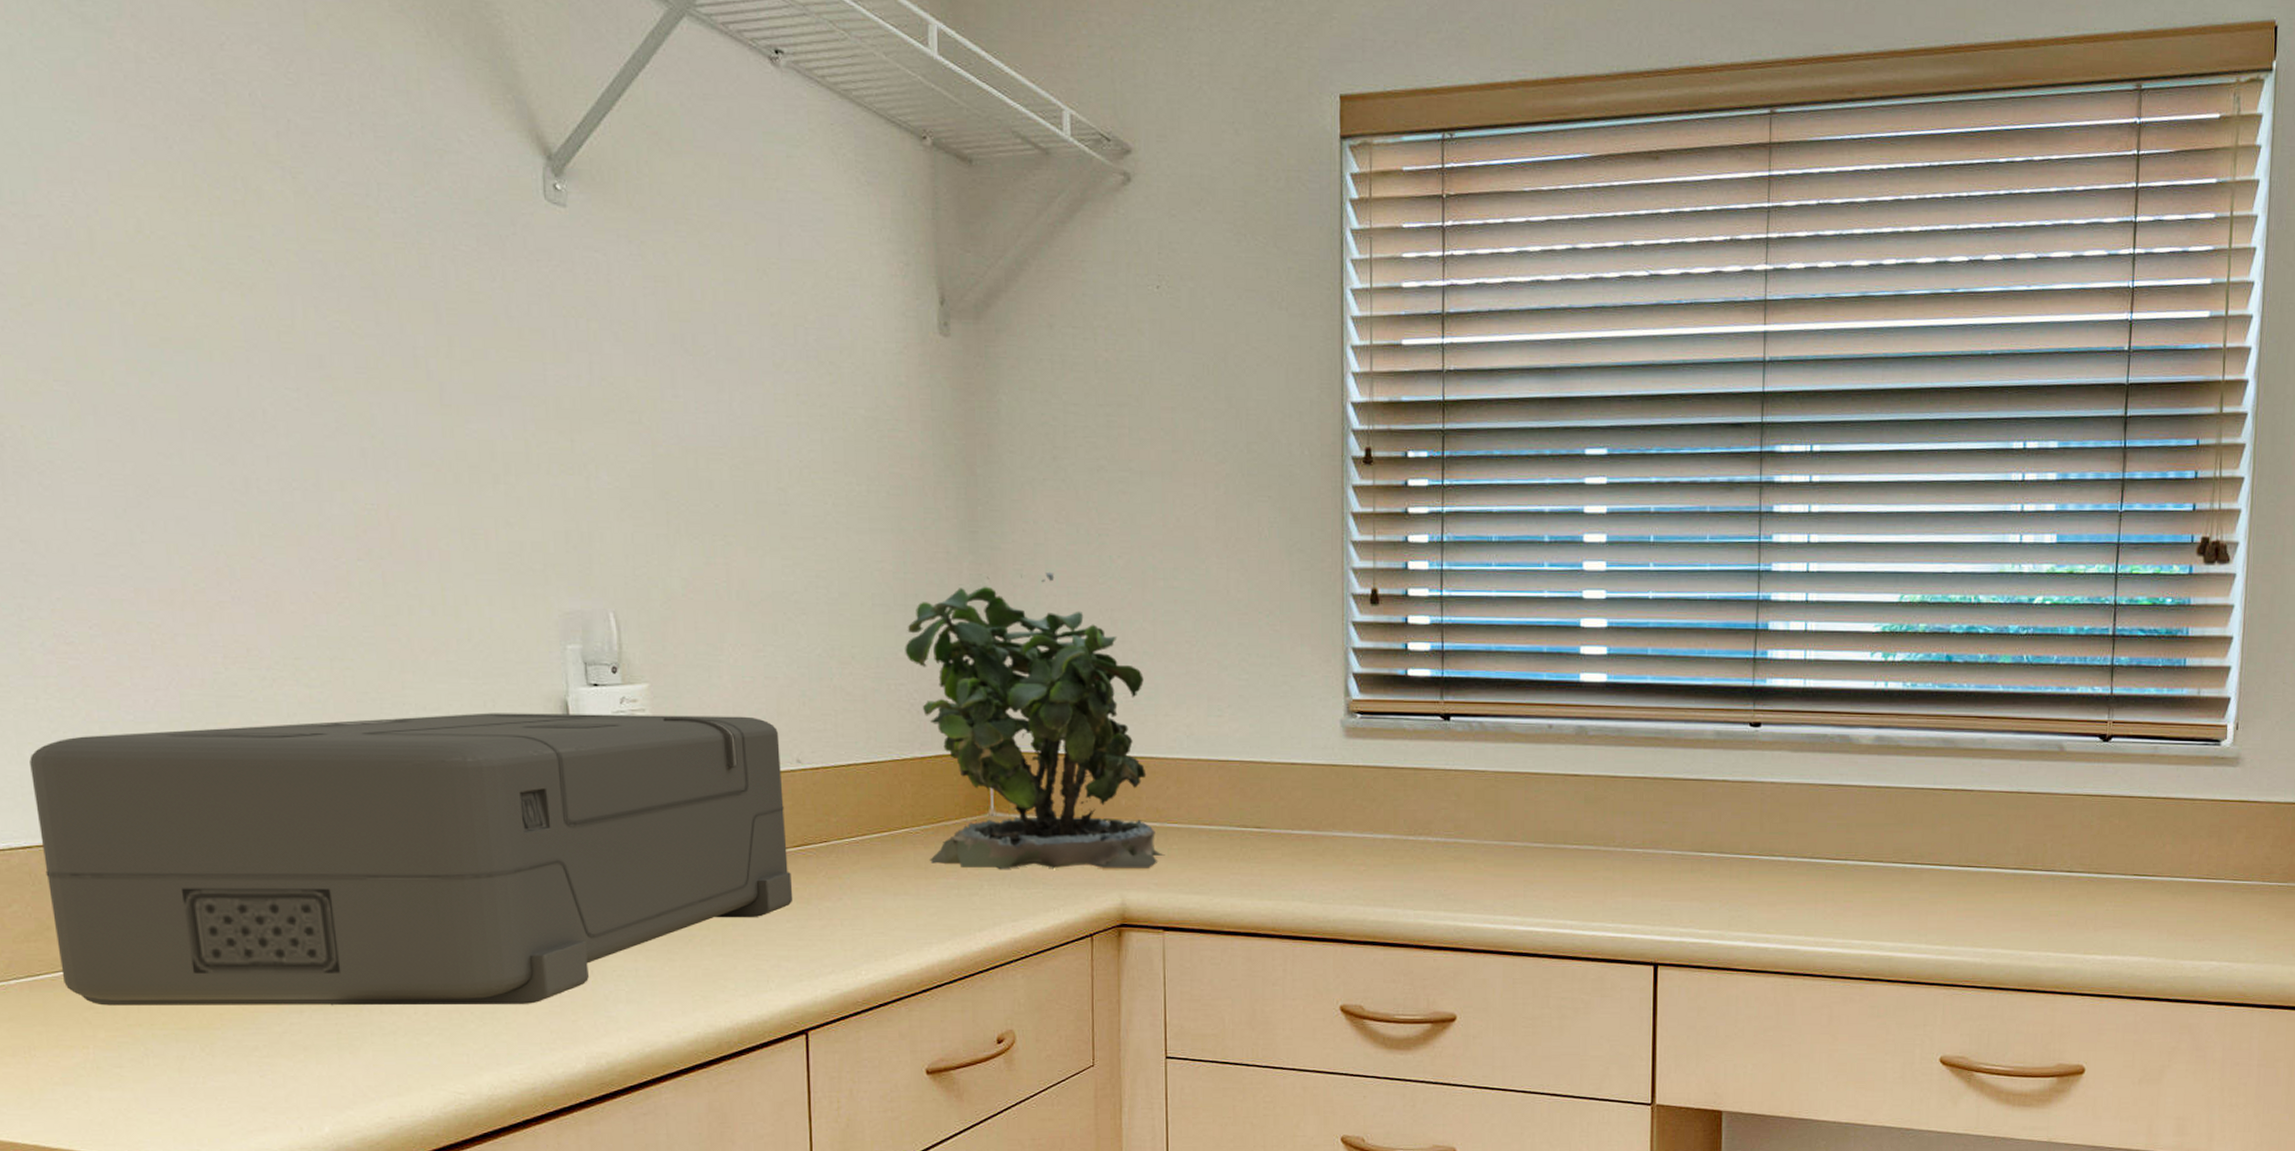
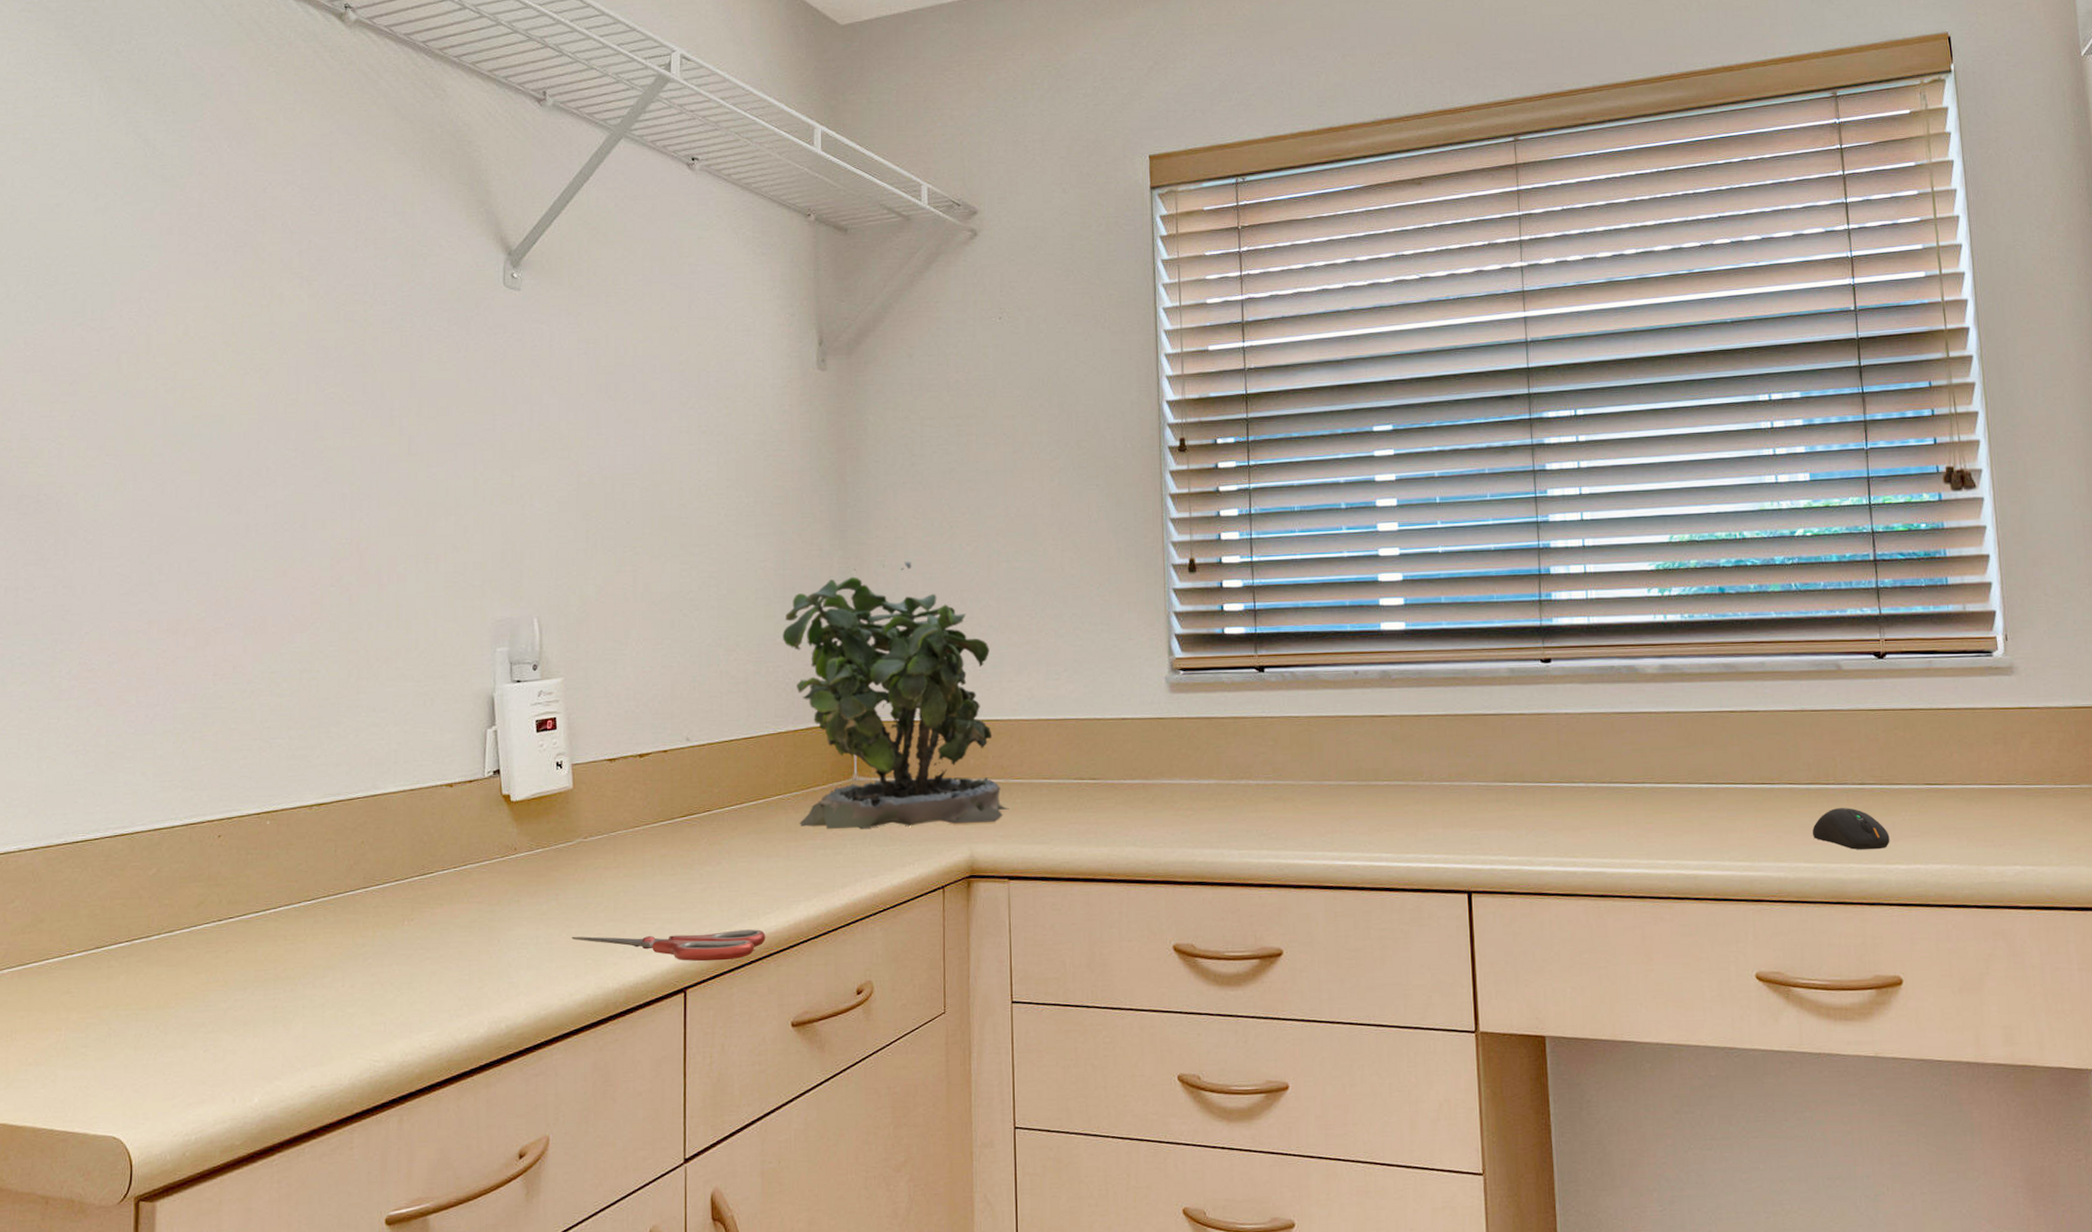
storage case: present [29,713,793,1006] -> none [45,702,678,990]
scissors: none [675,970,895,1003] -> present [571,929,766,962]
computer mouse: none [2013,895,2091,939] -> present [1812,808,1890,850]

